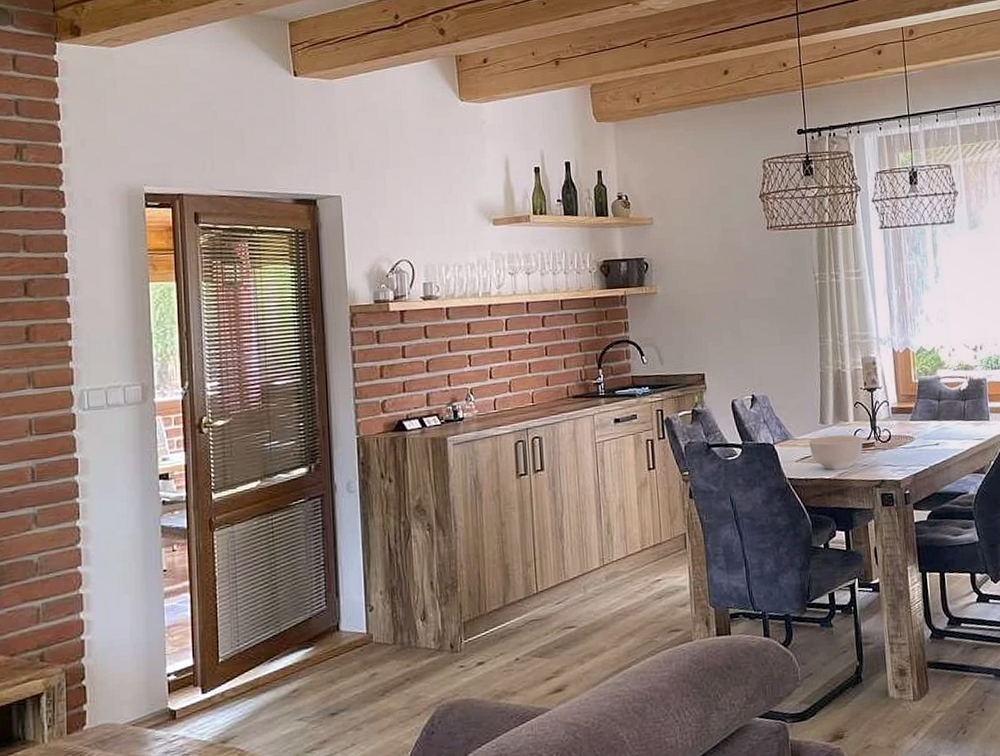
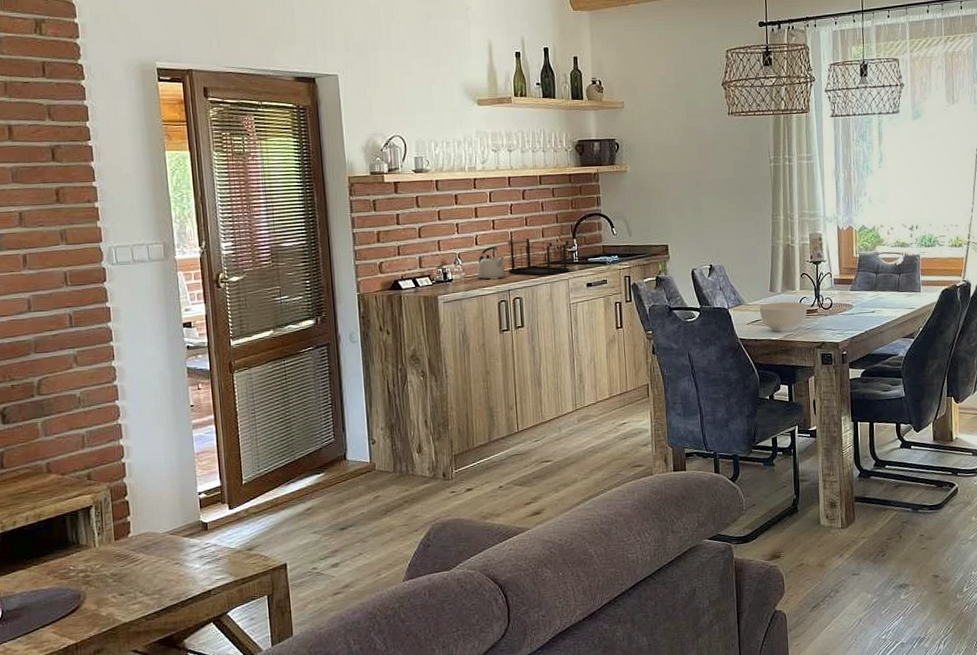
kettle: none [491,380,524,417] -> present [477,246,506,280]
dish rack: none [525,369,595,413] -> present [507,238,570,276]

